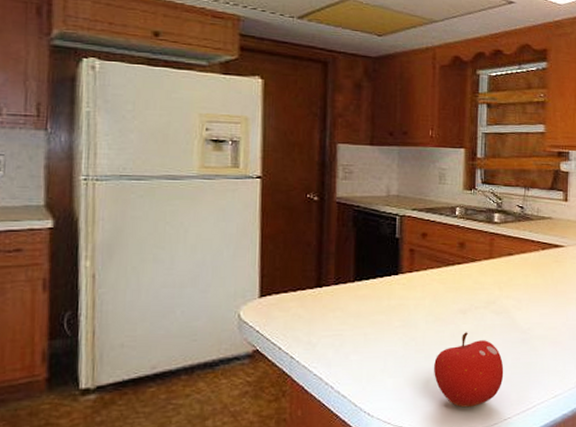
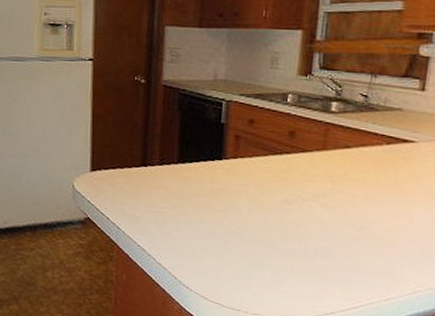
fruit: present [434,332,504,408] -> none [254,223,330,297]

